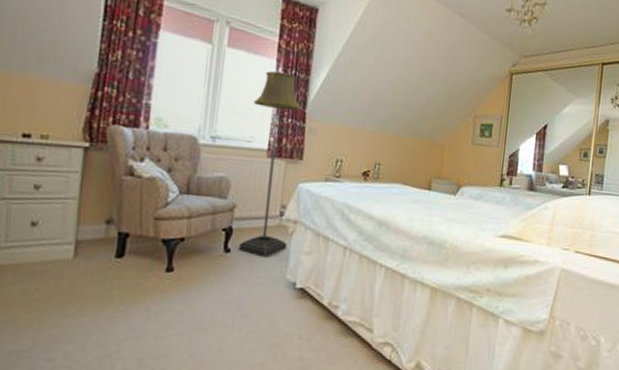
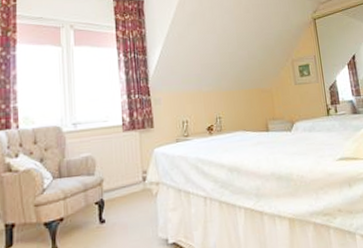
floor lamp: present [239,71,302,257] -> none [103,57,154,221]

